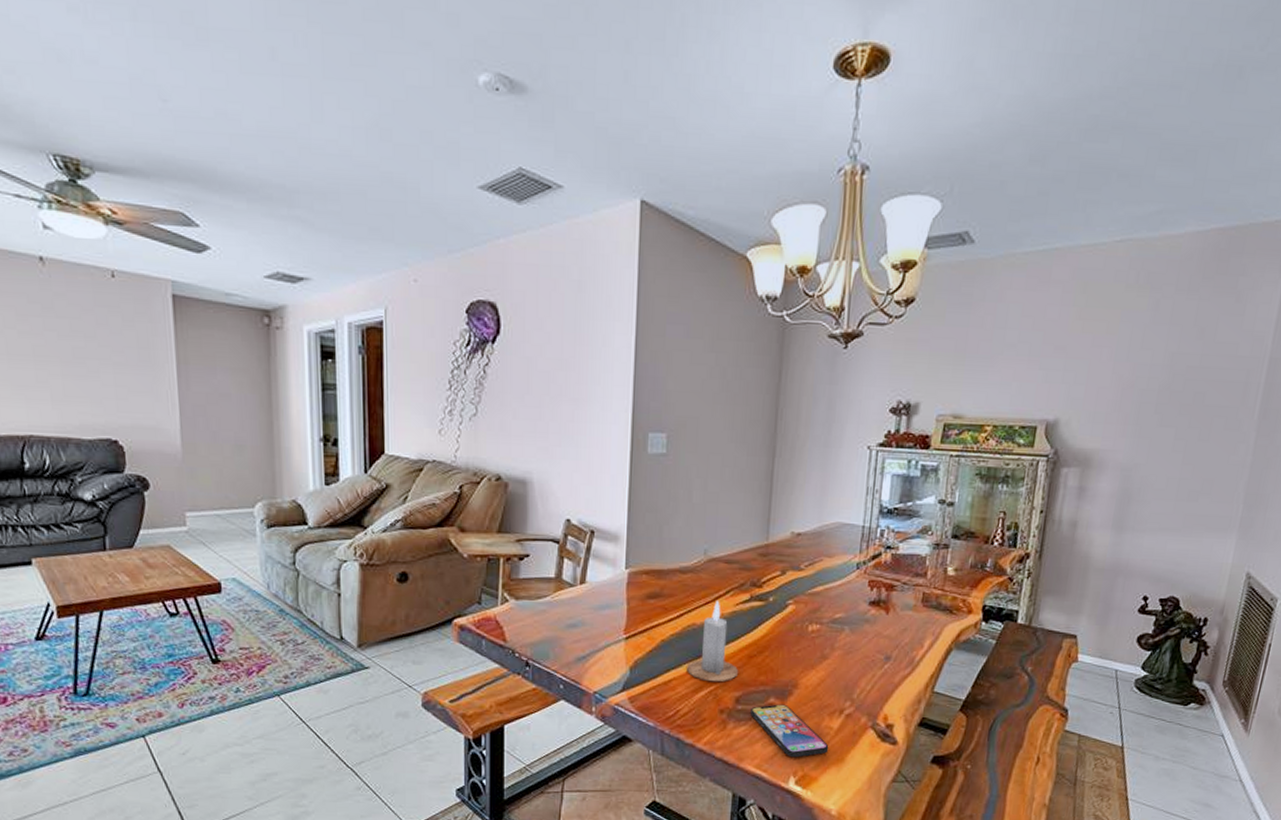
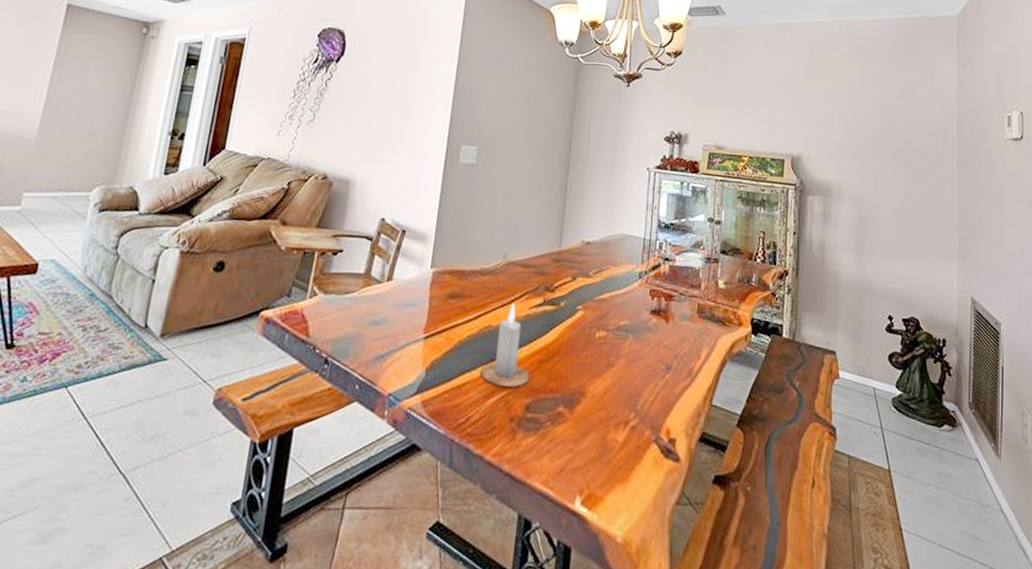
smartphone: present [750,704,829,758] -> none [539,413,615,474]

